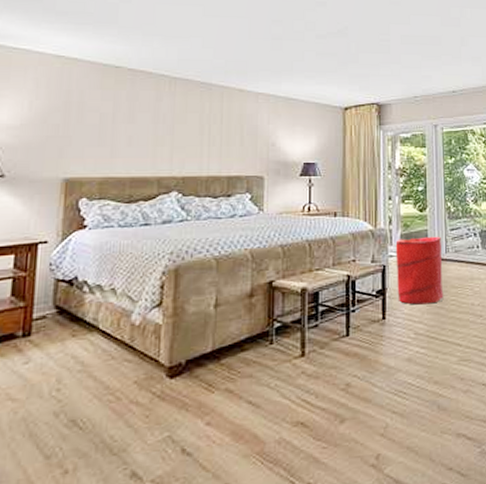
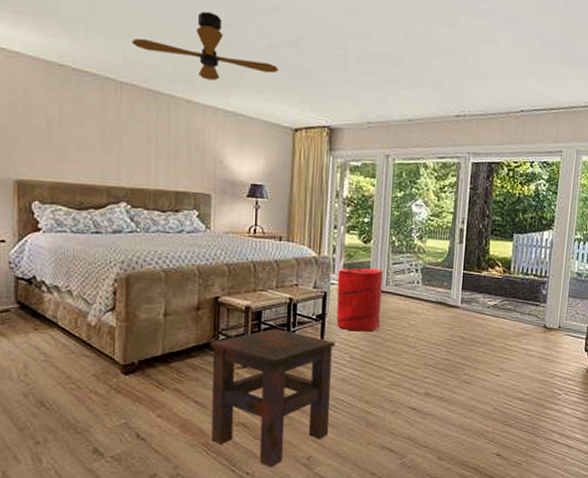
ceiling fan: none [187,11,326,70] -> present [132,11,278,81]
side table: none [264,309,398,474] -> present [210,328,335,468]

